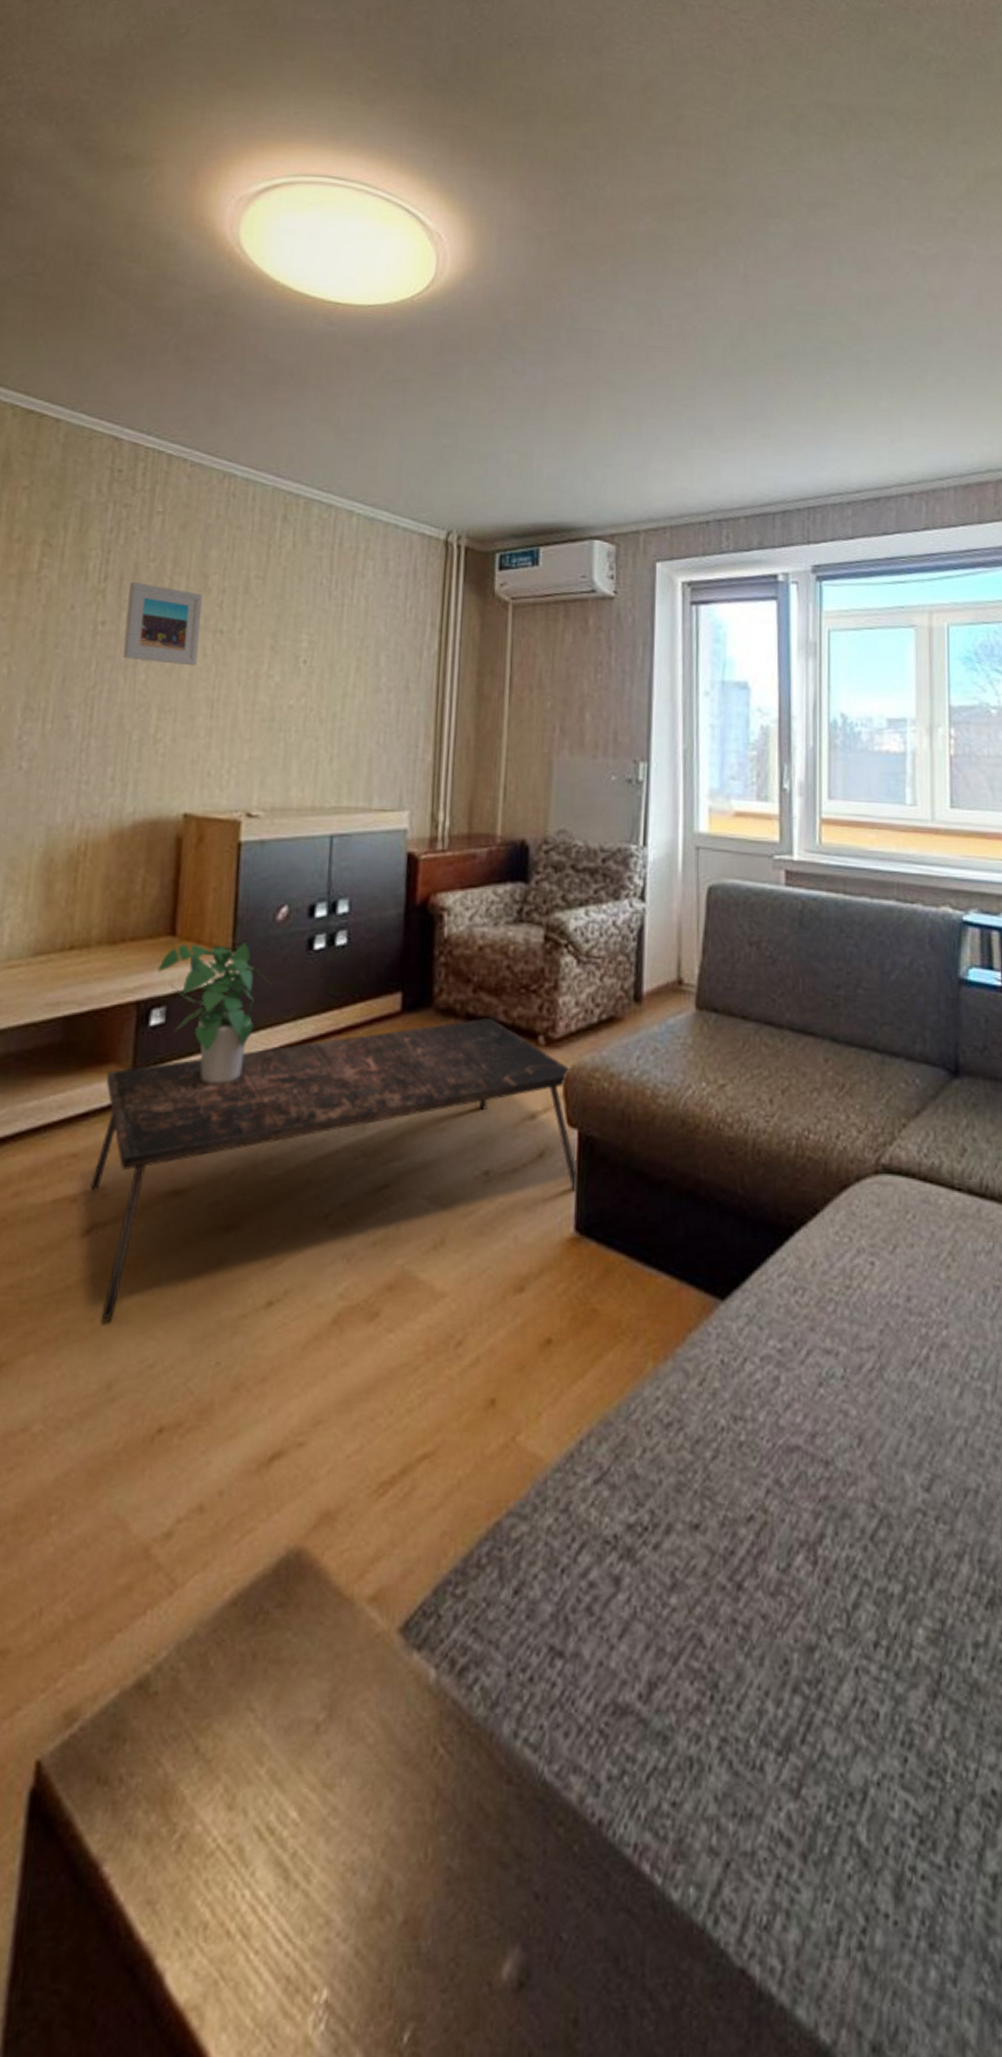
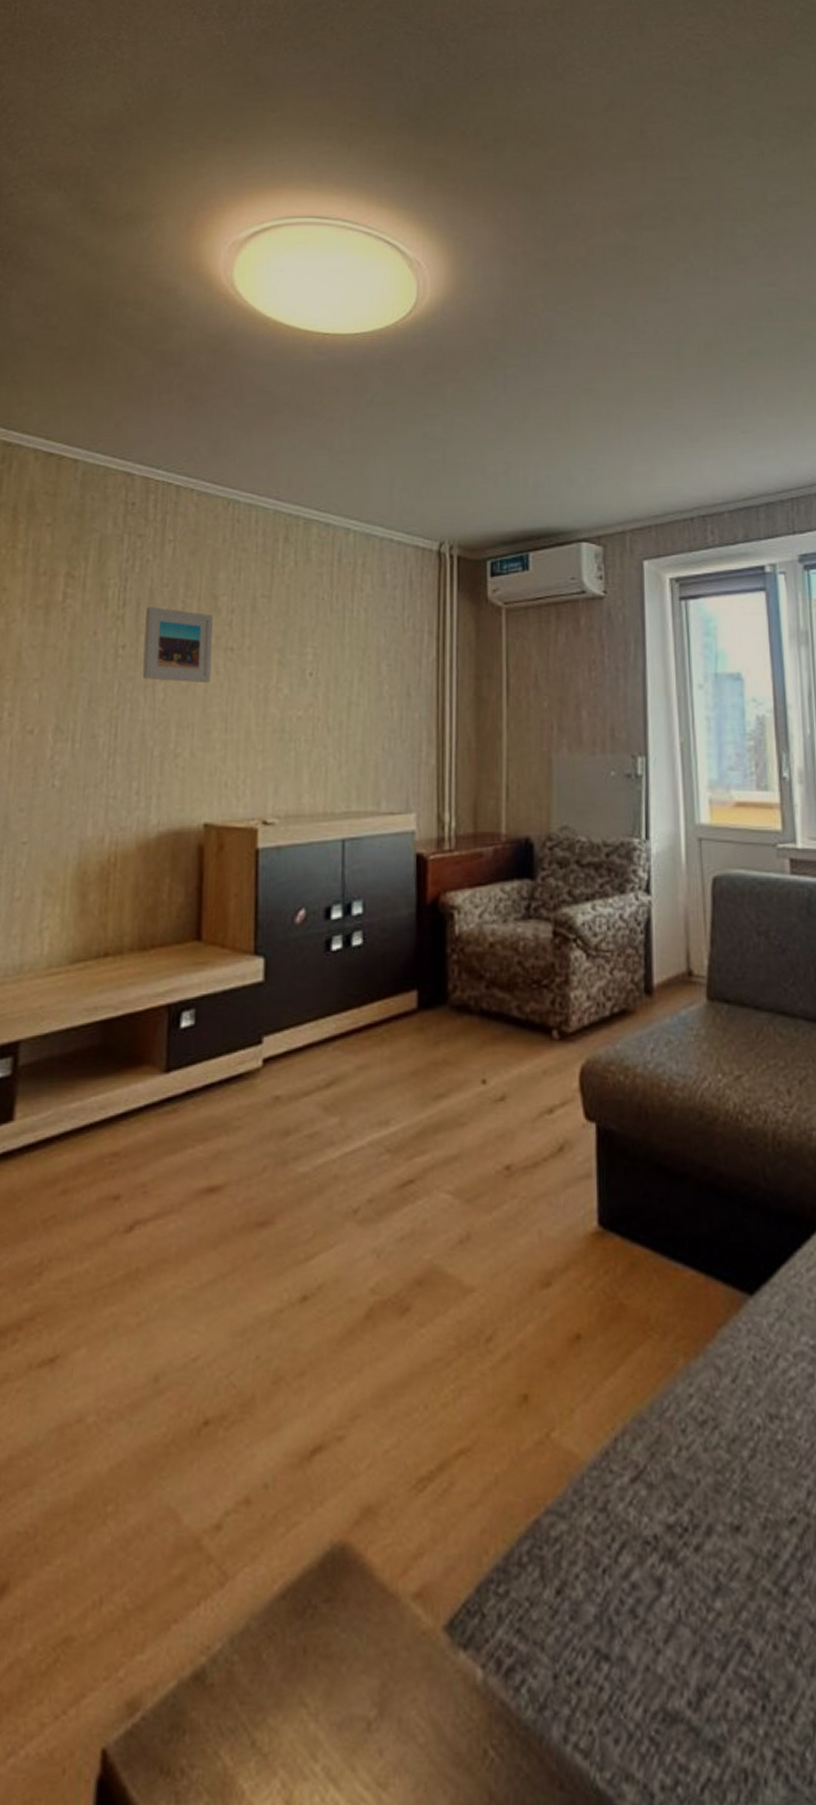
coffee table: present [90,1018,579,1318] -> none [132,1014,599,1312]
potted plant: present [158,942,272,1084] -> none [186,945,293,1083]

